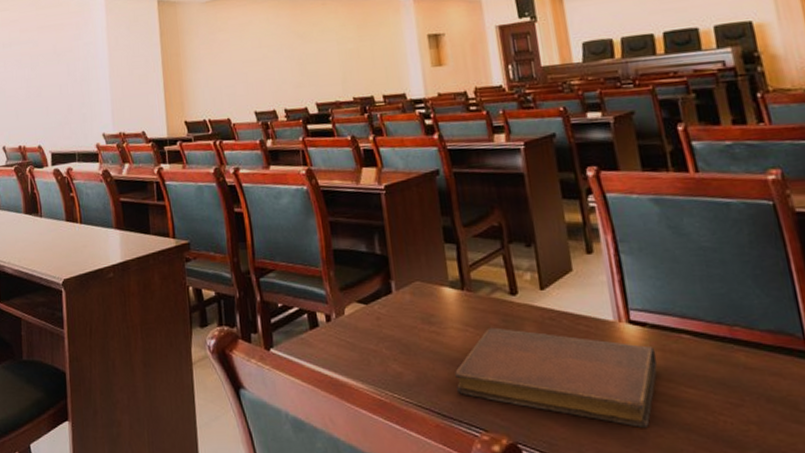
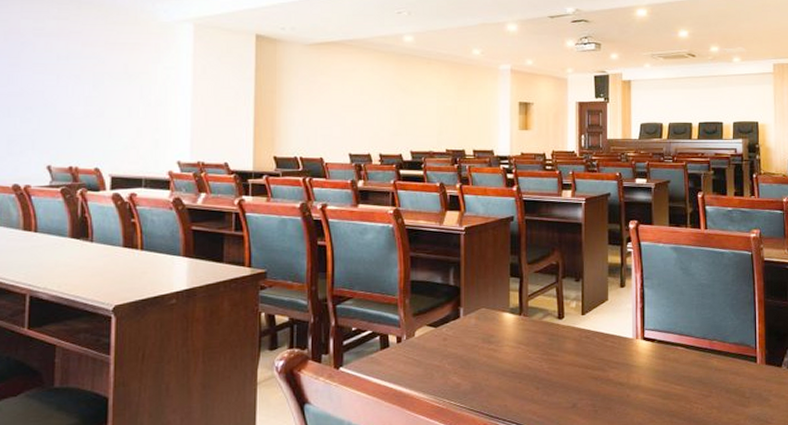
notebook: present [455,327,658,428] -> none [505,344,659,416]

